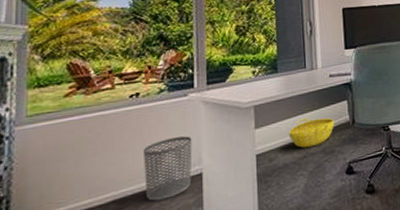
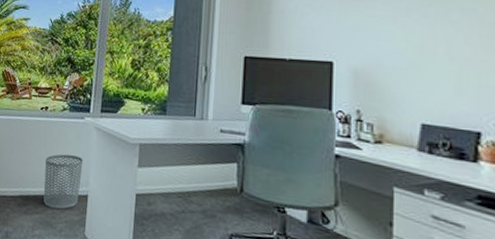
basket: present [288,118,334,149] -> none [169,170,219,204]

